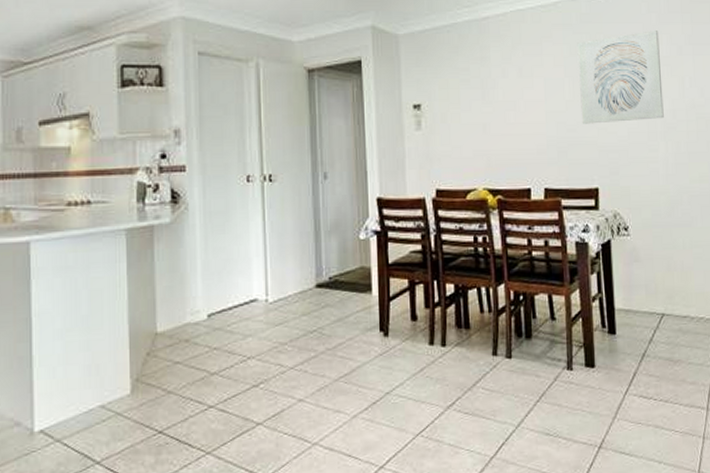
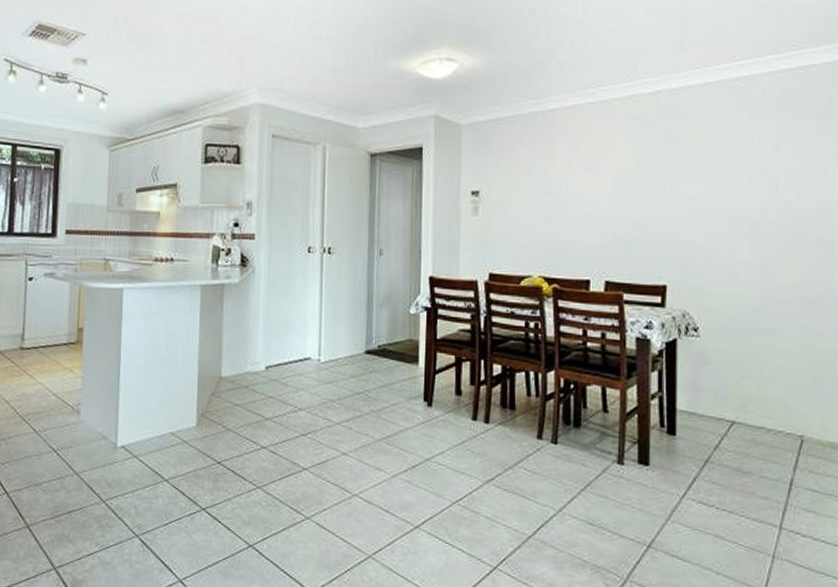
wall art: present [577,30,664,124] -> none [652,127,751,220]

